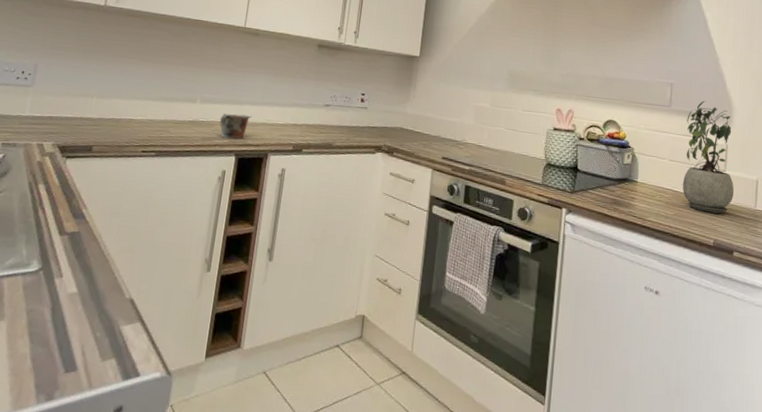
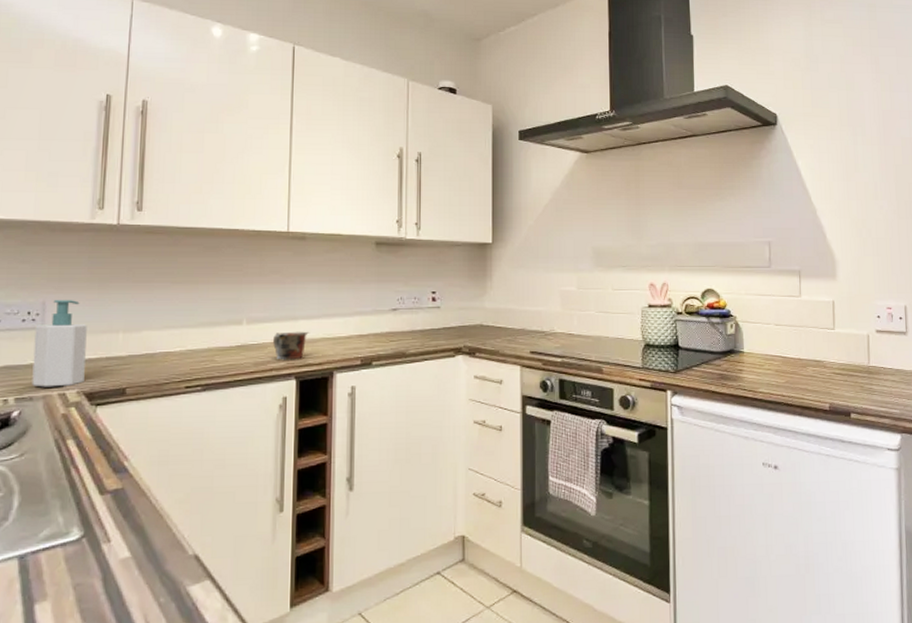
soap bottle: none [17,64,68,138] -> present [32,300,87,387]
potted plant: present [682,100,734,214] -> none [789,256,845,375]

